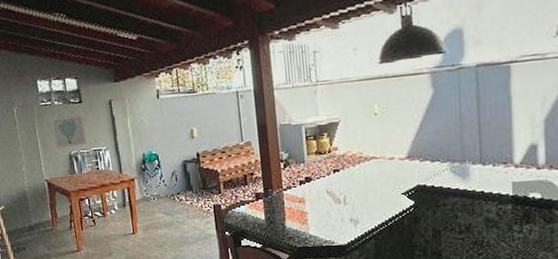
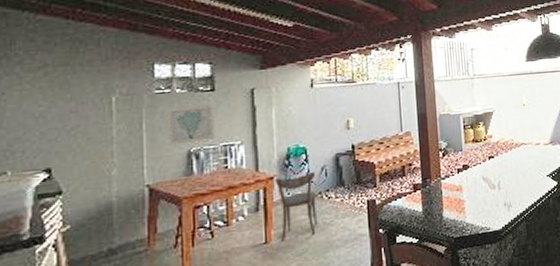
dining chair: none [135,176,172,234] -> present [274,172,317,242]

